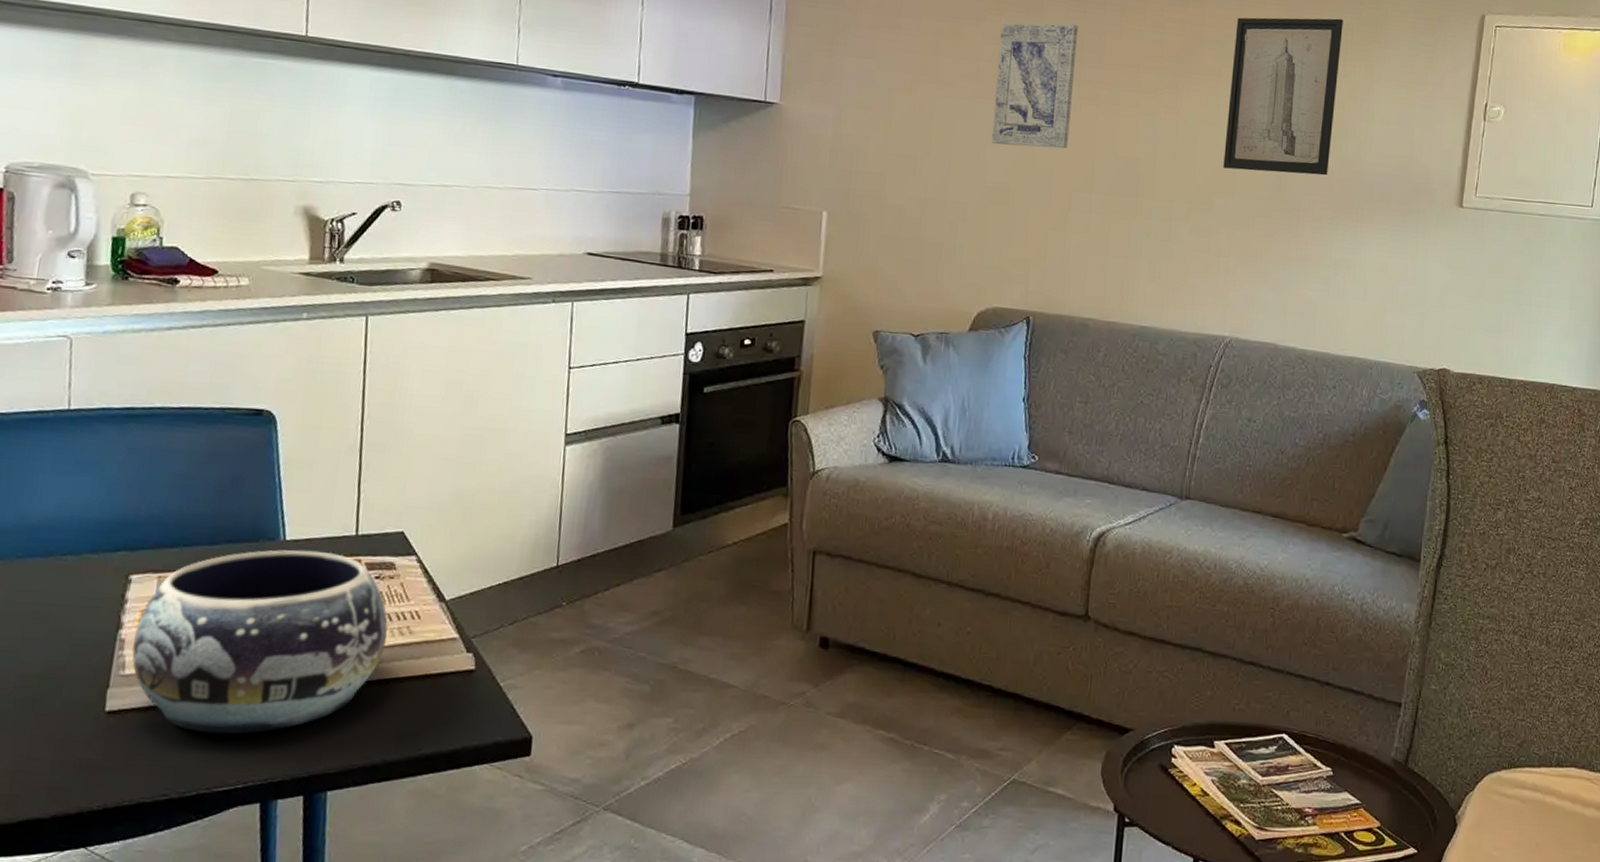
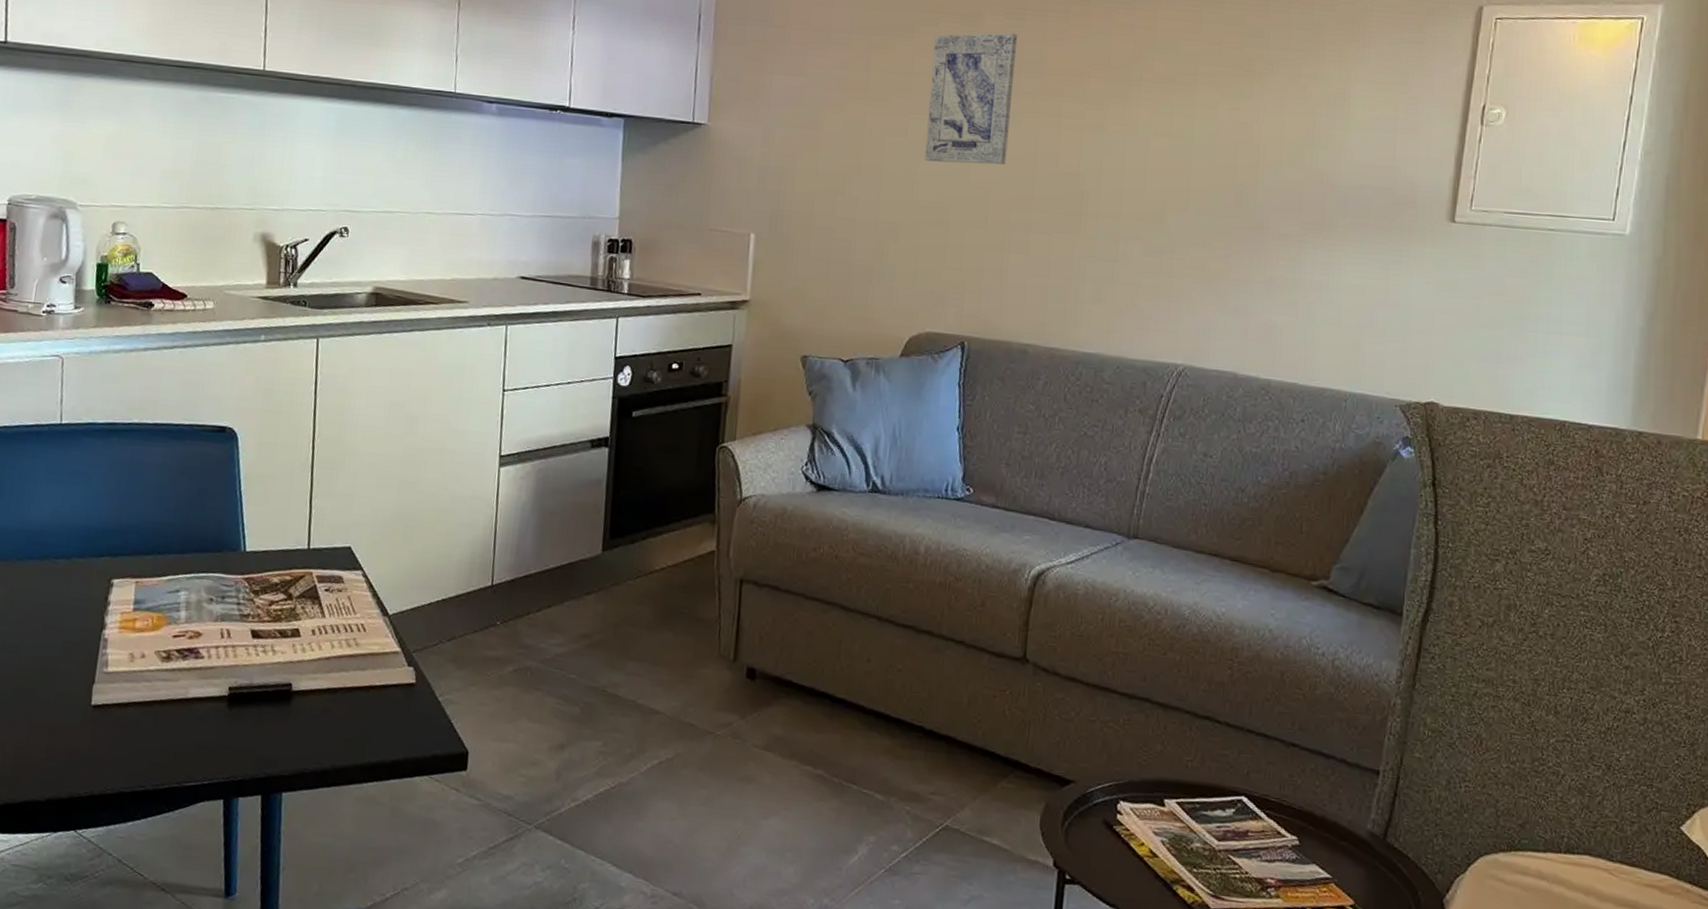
decorative bowl: present [132,550,388,734] -> none [114,560,337,733]
wall art: present [1223,17,1343,176] -> none [1176,16,1315,190]

